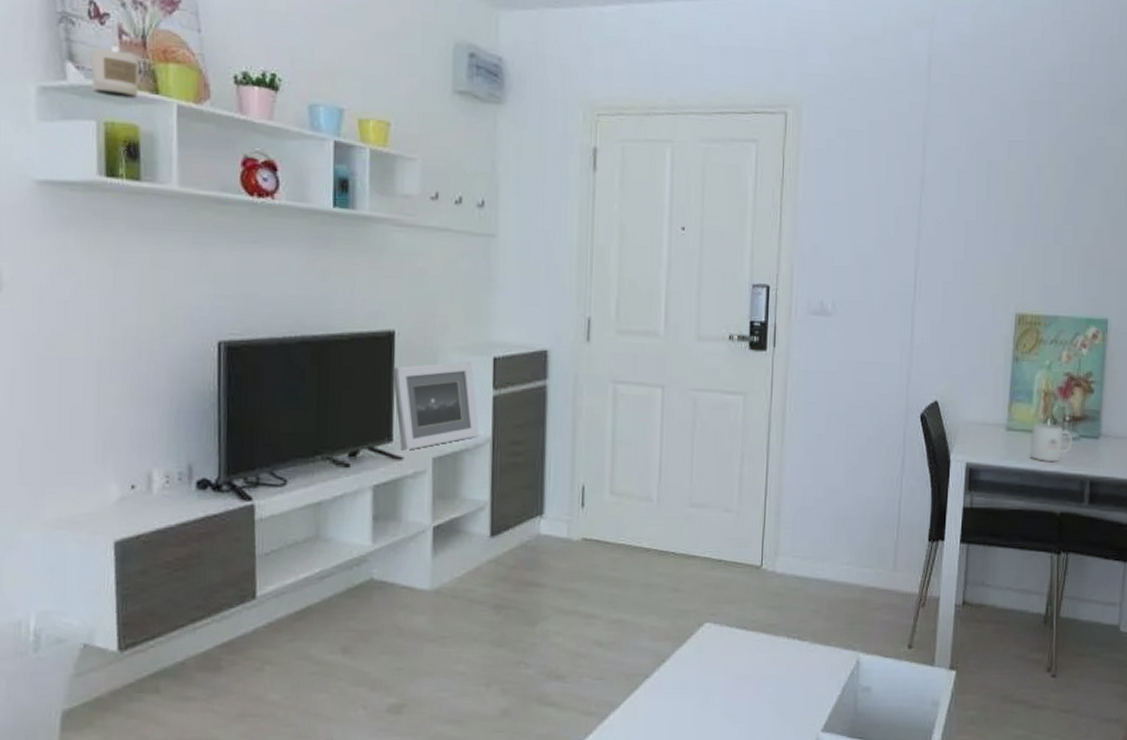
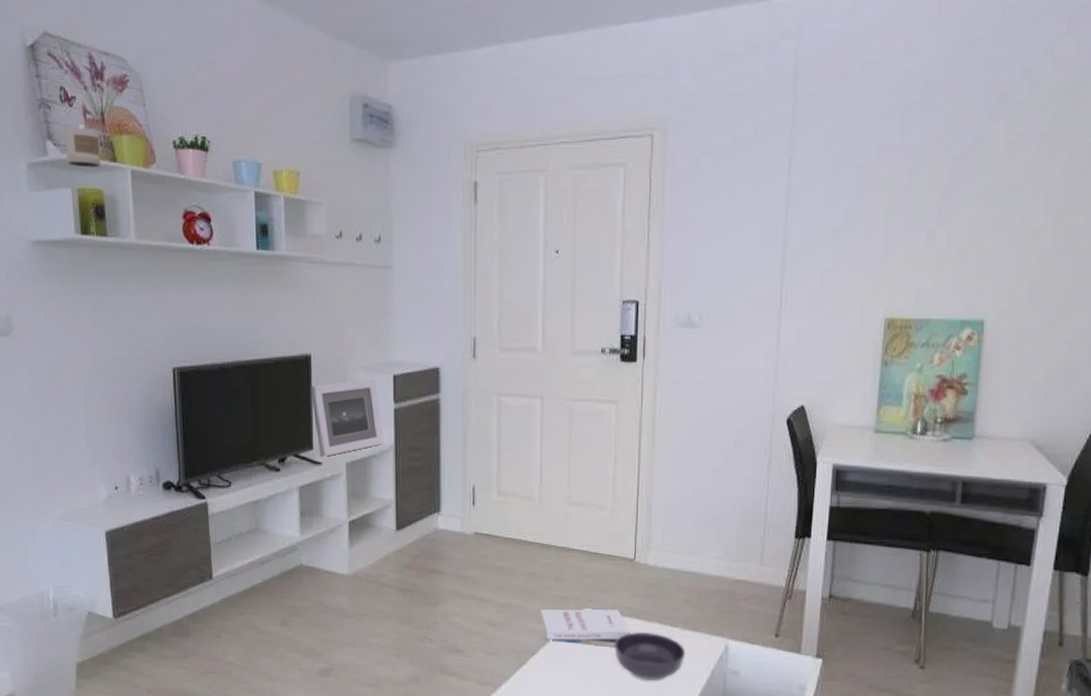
books: none [655,622,756,666] -> present [540,609,631,647]
bowl: none [738,647,815,702] -> present [615,631,686,681]
mug: present [1029,422,1073,462] -> none [898,424,945,463]

